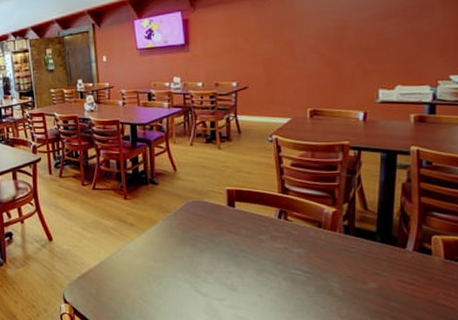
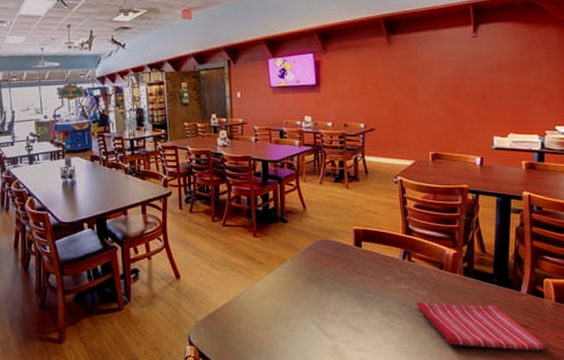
dish towel: none [293,260,435,307] -> present [416,301,548,350]

